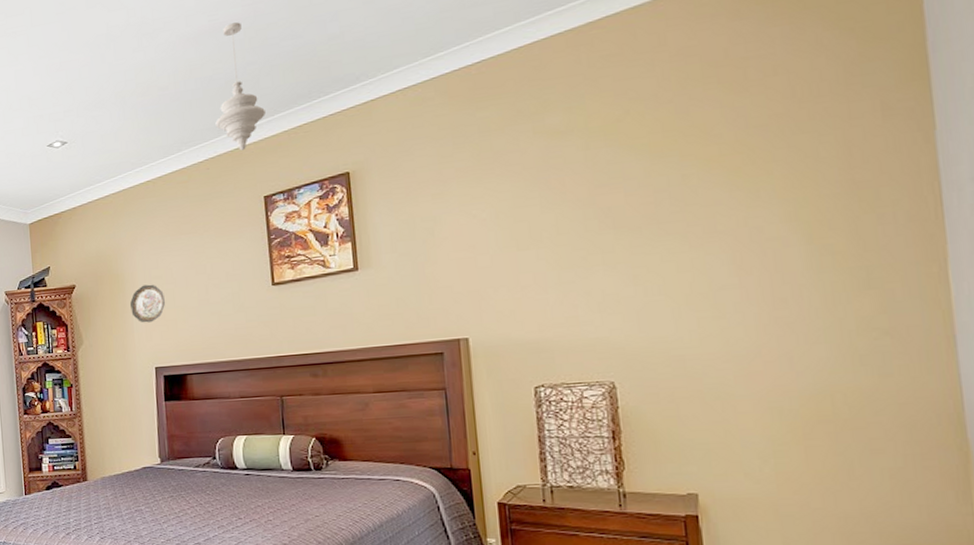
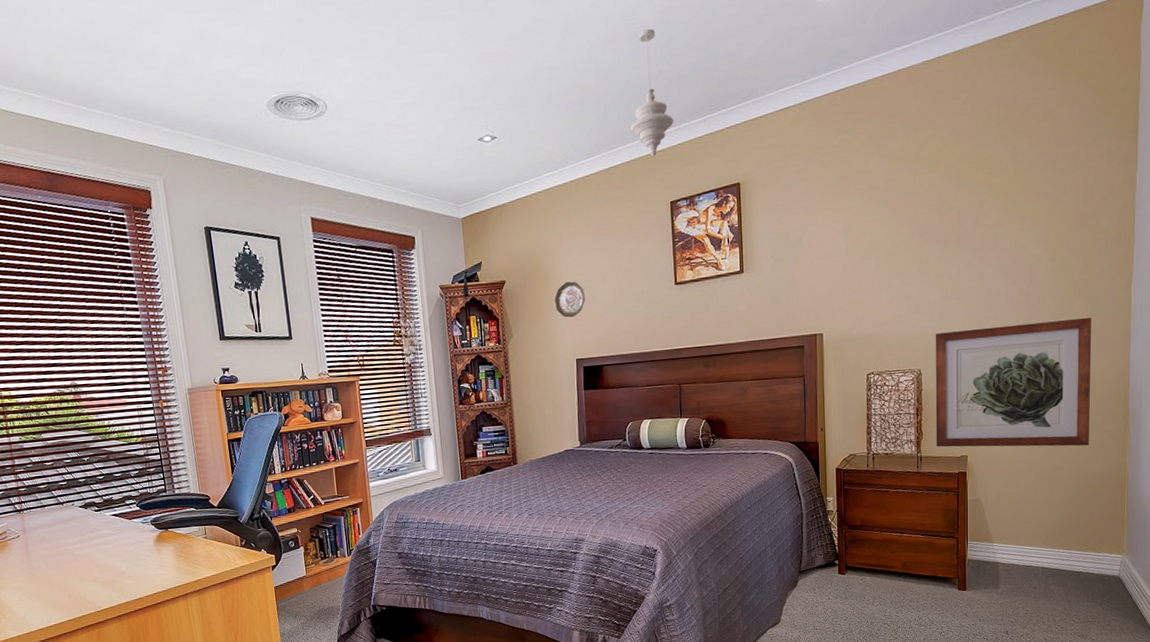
wall art: none [632,314,903,488] -> present [935,317,1092,447]

